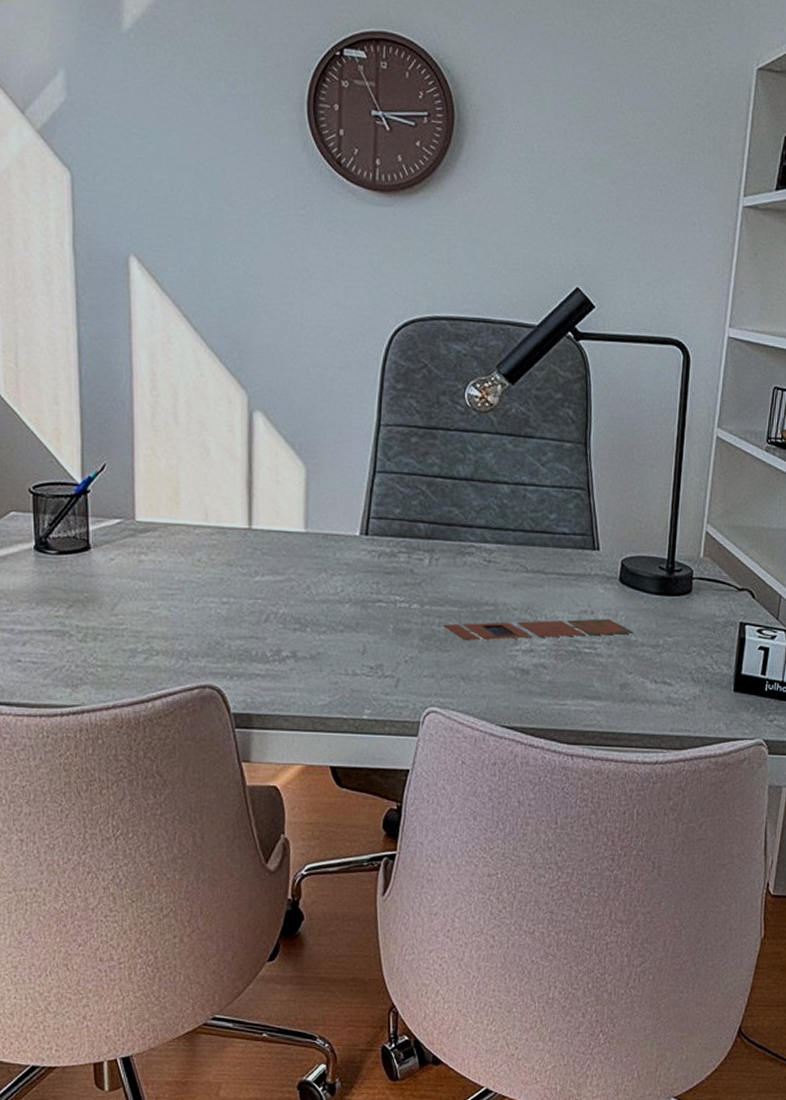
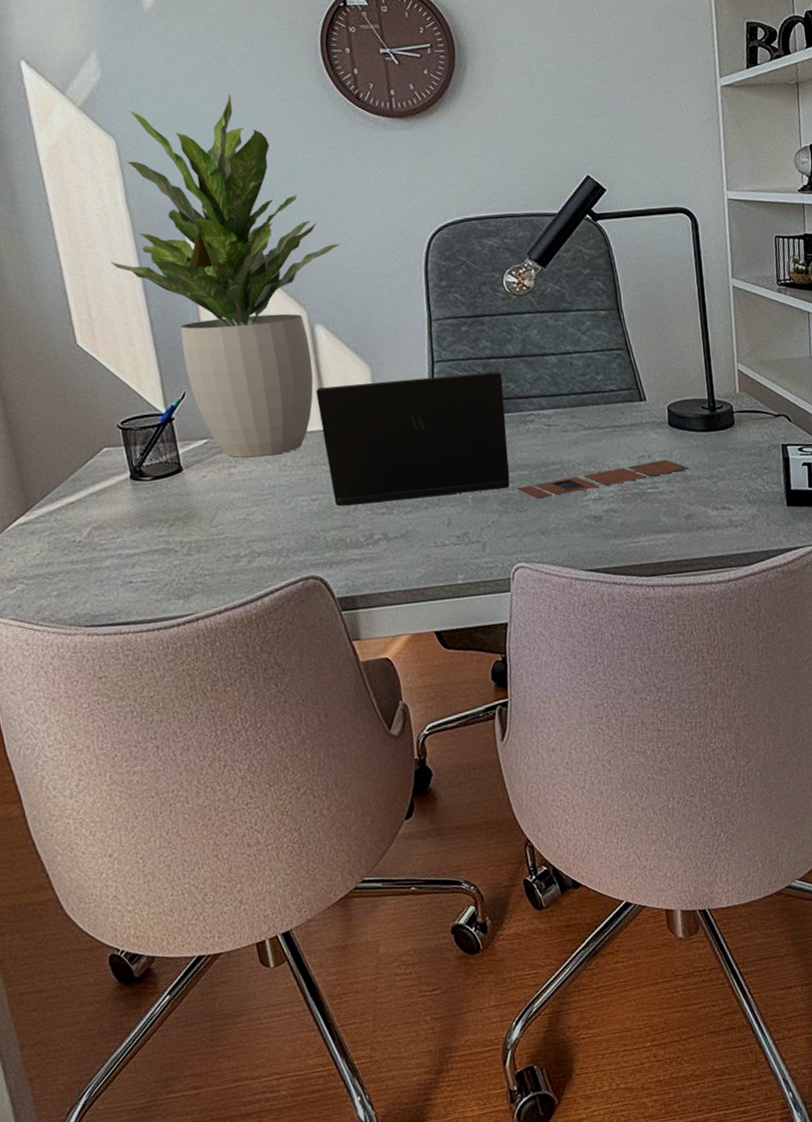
potted plant: none [46,138,294,548] -> present [110,94,340,458]
laptop: none [244,481,447,623] -> present [316,371,510,507]

